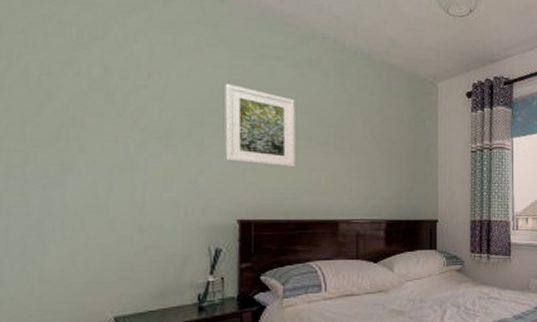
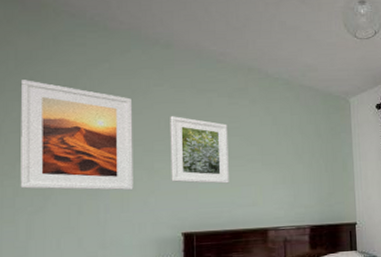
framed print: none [31,21,179,168] -> present [20,80,134,191]

